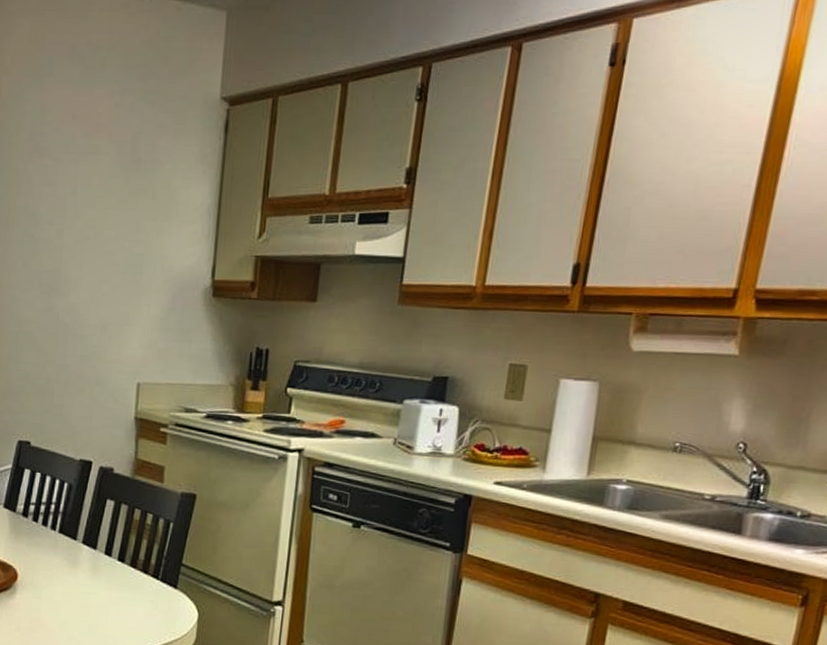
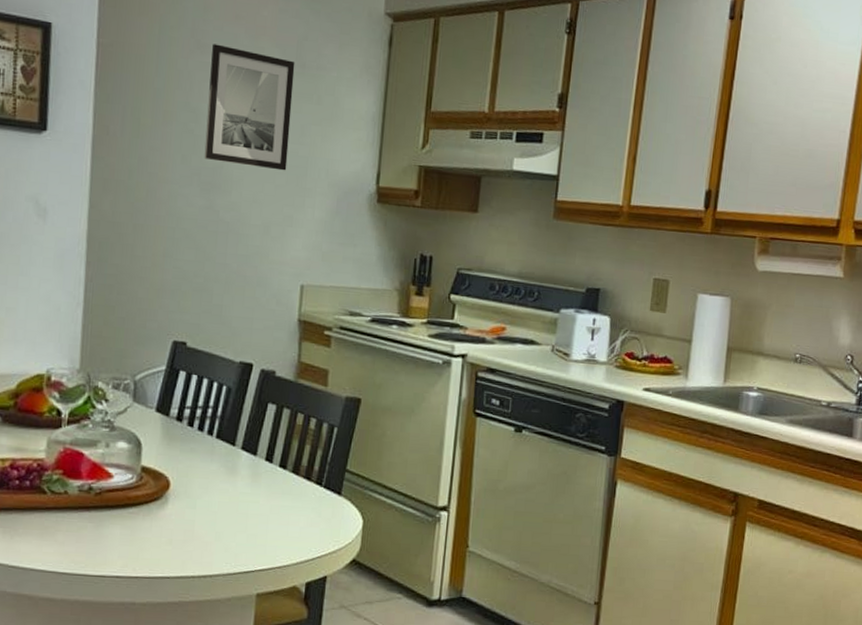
wall art: none [44,146,131,270] -> present [204,44,295,171]

